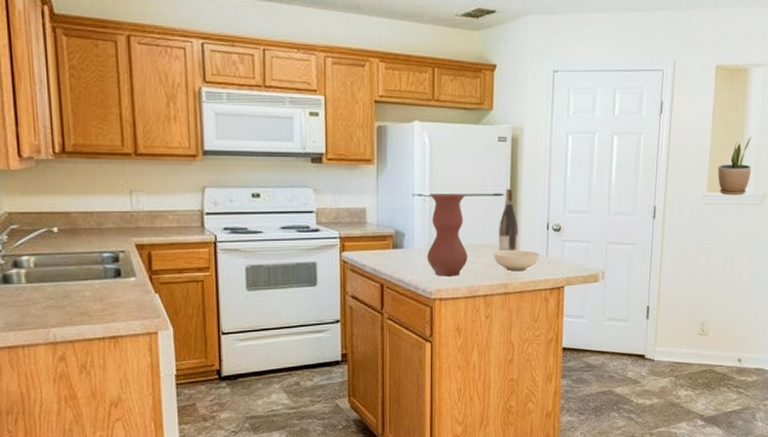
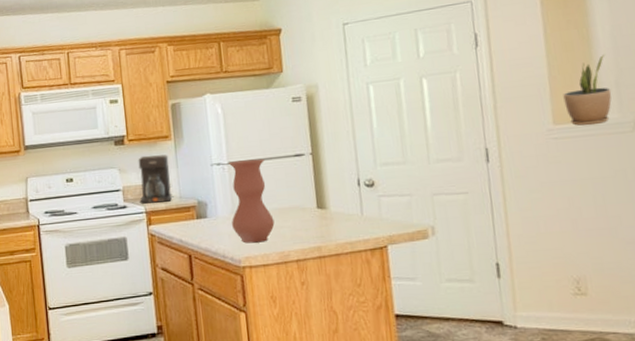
coffee maker: none [334,177,370,230] -> present [138,154,173,204]
bowl: present [493,250,540,272] -> none [301,210,354,233]
wine bottle: present [499,188,518,252] -> none [303,147,329,214]

